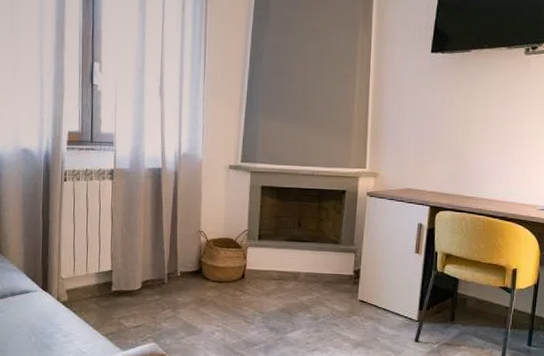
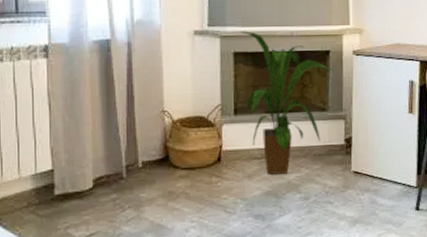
house plant: none [267,168,347,295] -> present [240,31,333,175]

